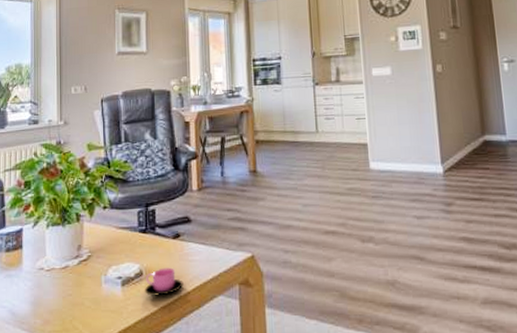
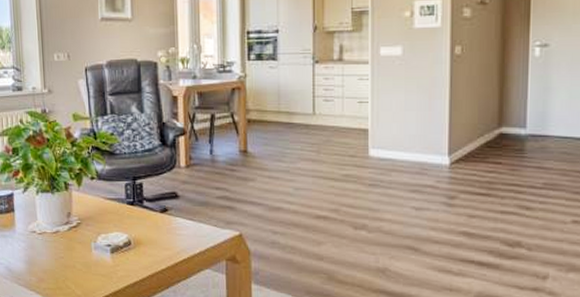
cup: present [144,267,184,296] -> none [132,239,171,265]

